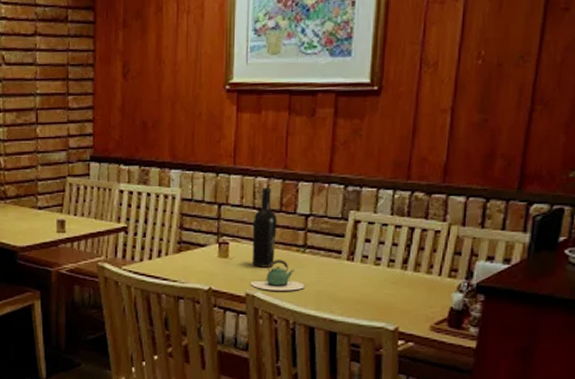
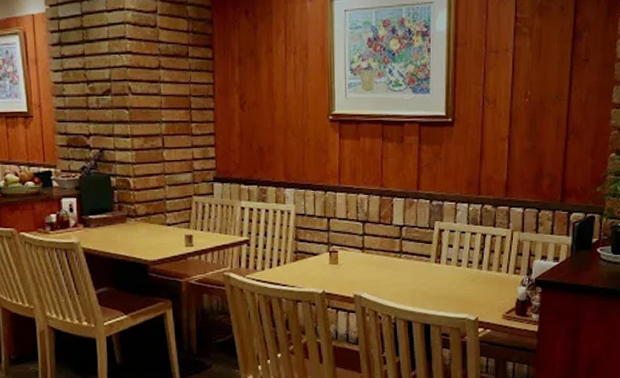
teapot: present [250,260,305,291] -> none [357,264,403,291]
wine bottle: present [252,187,277,267] -> none [357,203,377,272]

